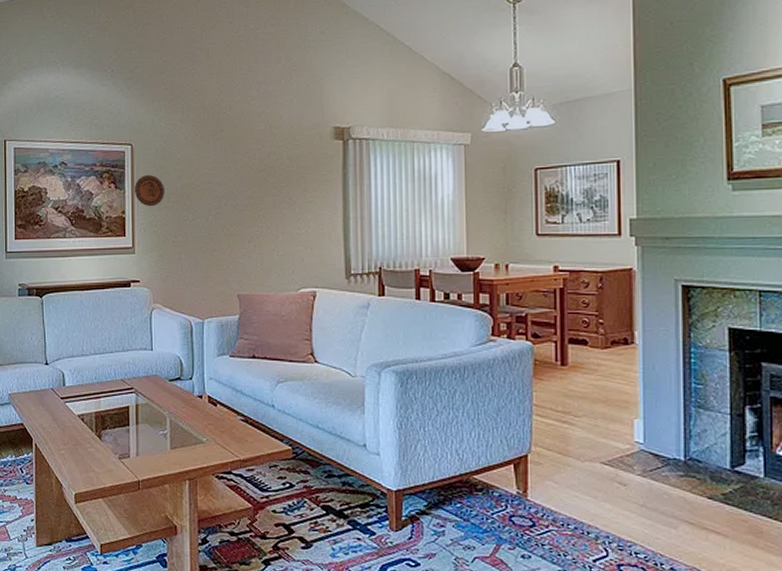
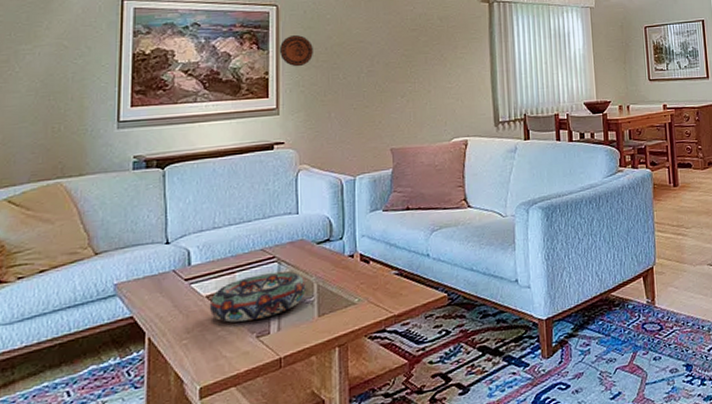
decorative bowl: none [80,403,160,444] -> present [209,272,306,323]

